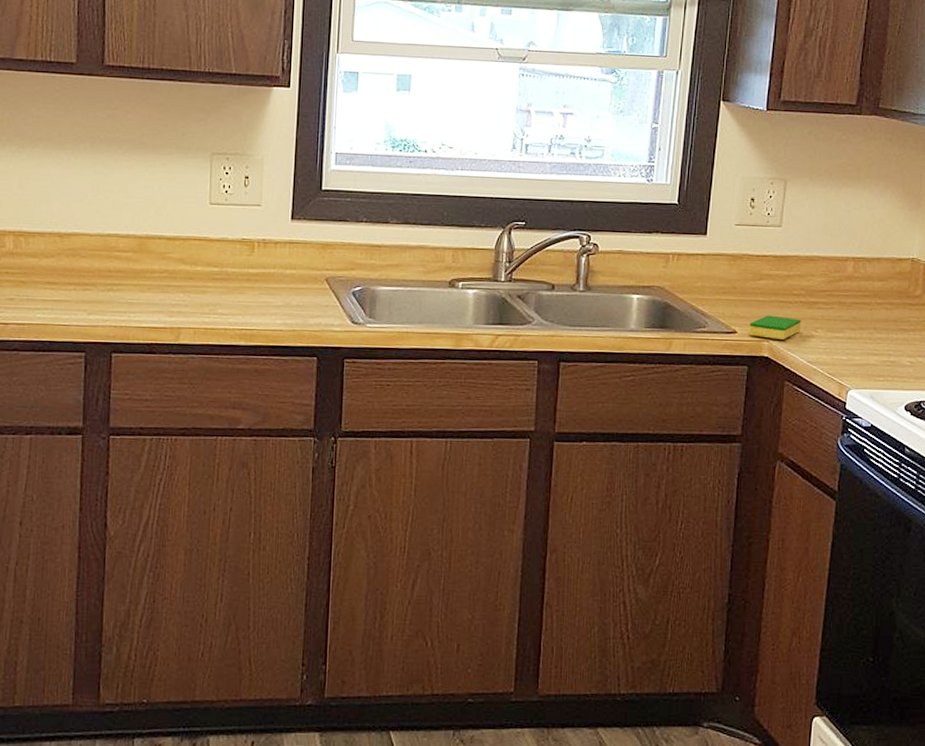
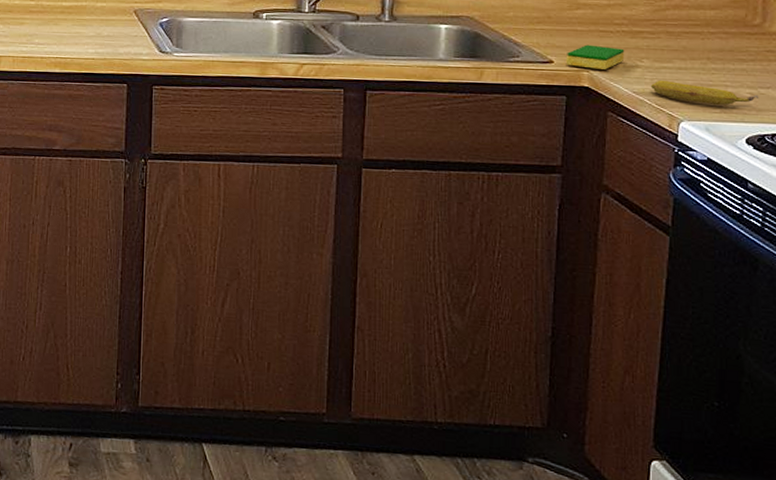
banana: none [823,349,918,374] -> present [650,80,759,106]

